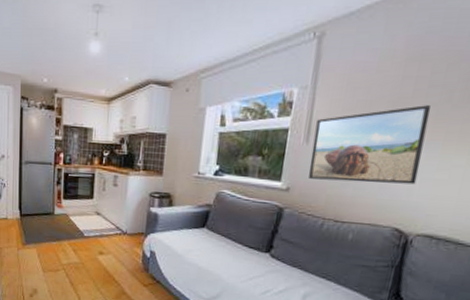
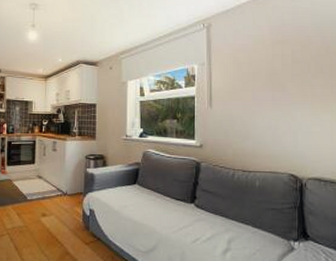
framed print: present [308,105,432,185] -> none [215,76,299,137]

